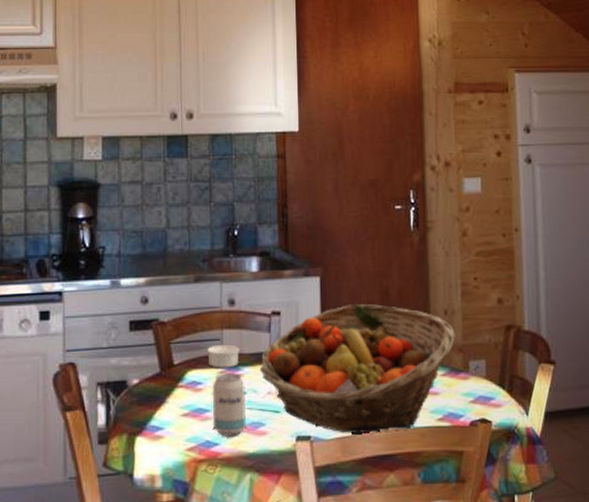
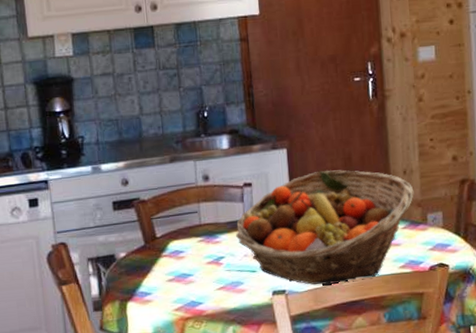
ramekin: present [207,344,239,368] -> none [186,216,216,238]
beverage can: present [212,373,247,436] -> none [194,241,227,296]

